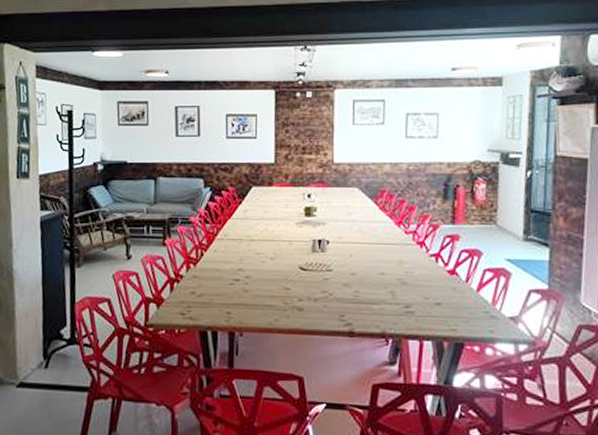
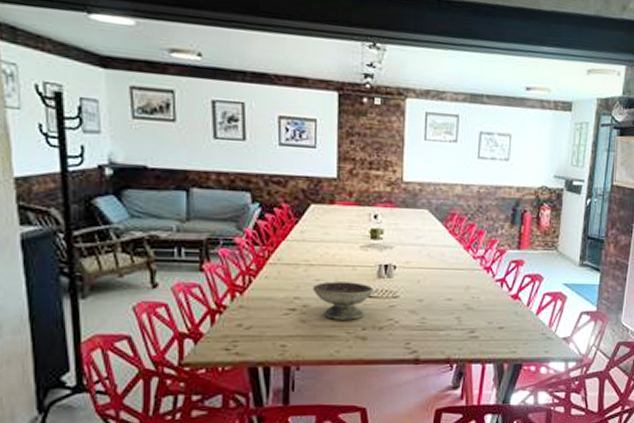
decorative bowl: none [254,255,309,291] -> present [313,281,374,320]

